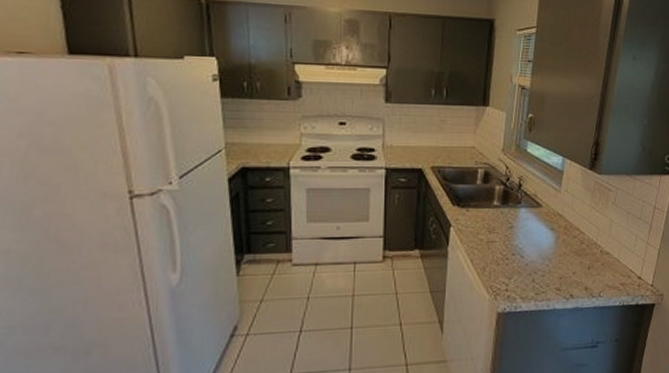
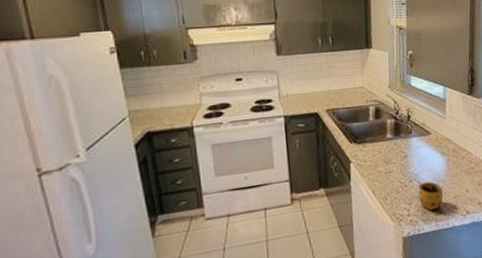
mug: none [520,258,548,288] -> present [418,181,444,210]

